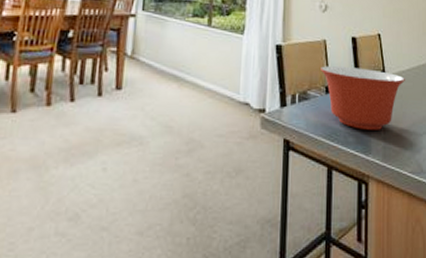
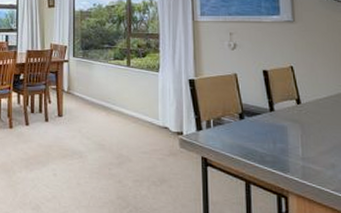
mixing bowl: present [321,66,405,130] -> none [233,96,323,152]

